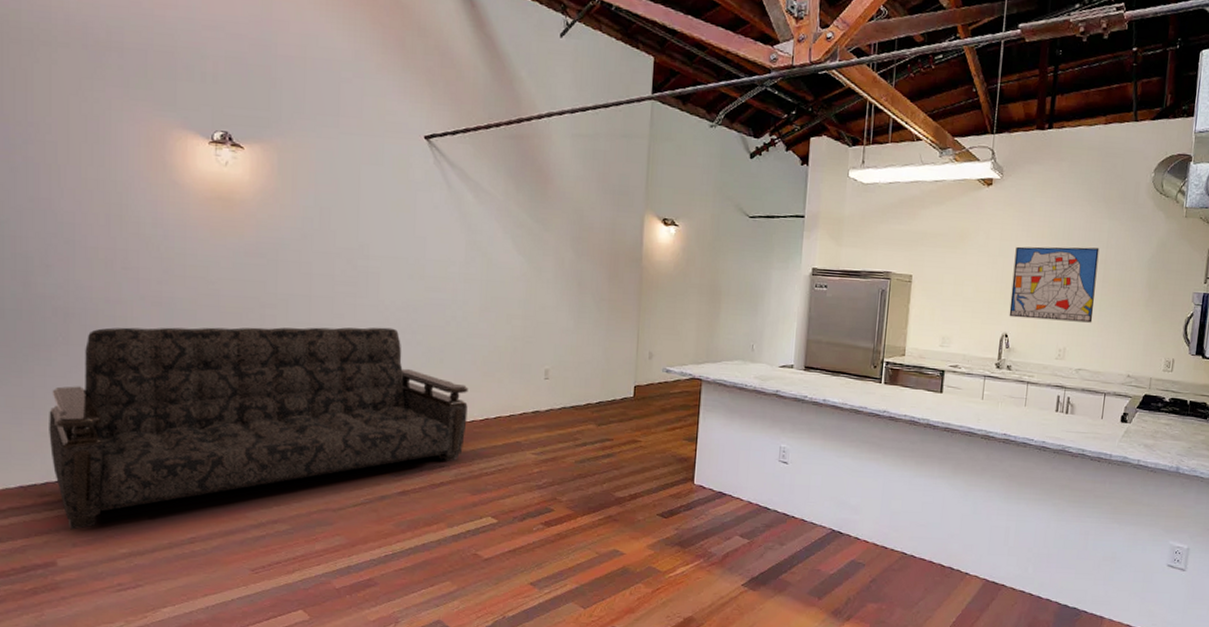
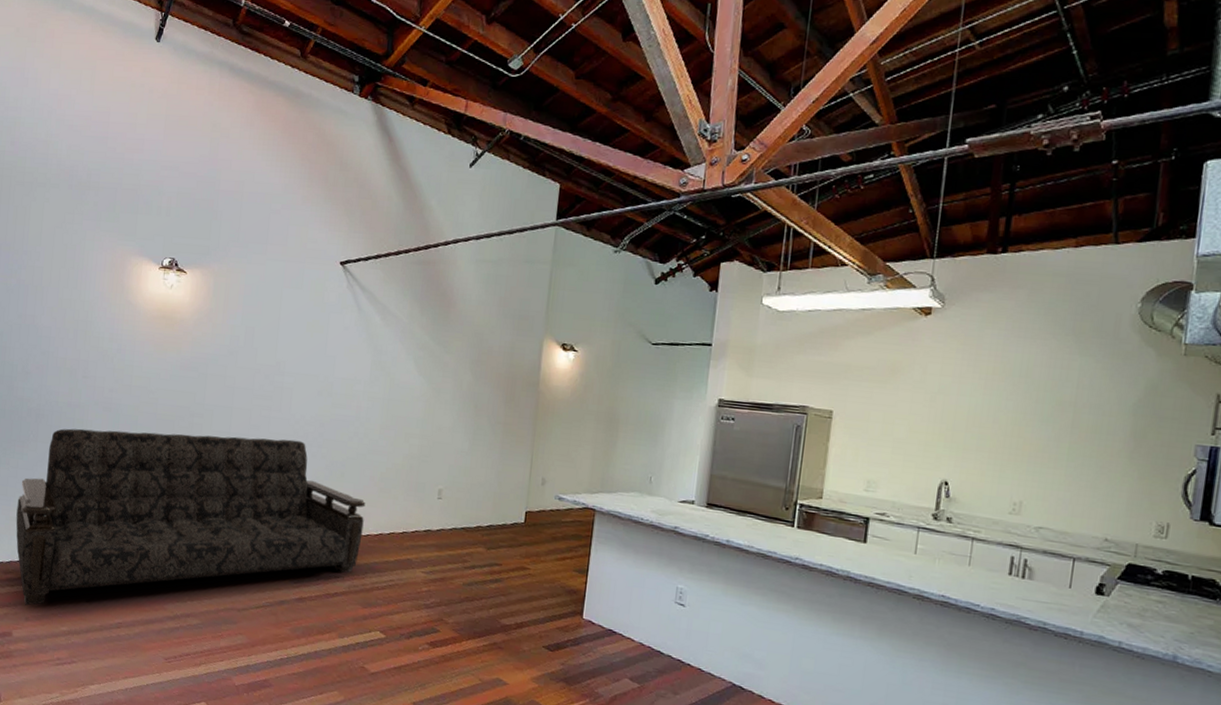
wall art: present [1009,246,1100,323] -> none [950,383,1068,474]

